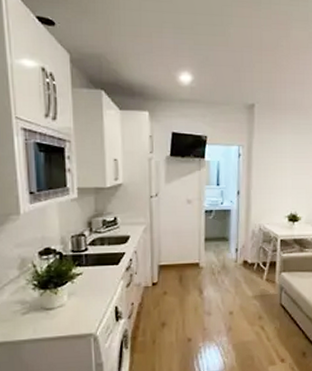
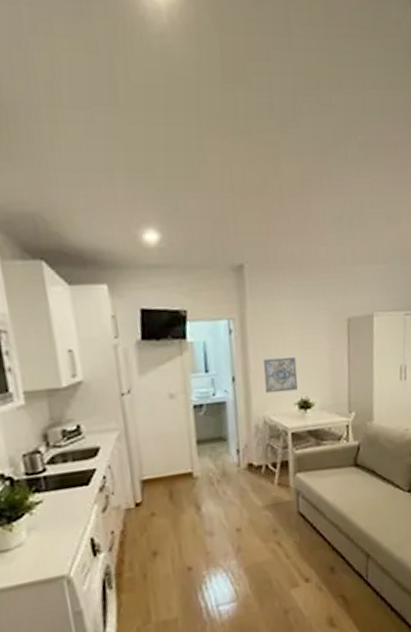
wall art: none [263,179,290,207] -> present [262,356,298,394]

